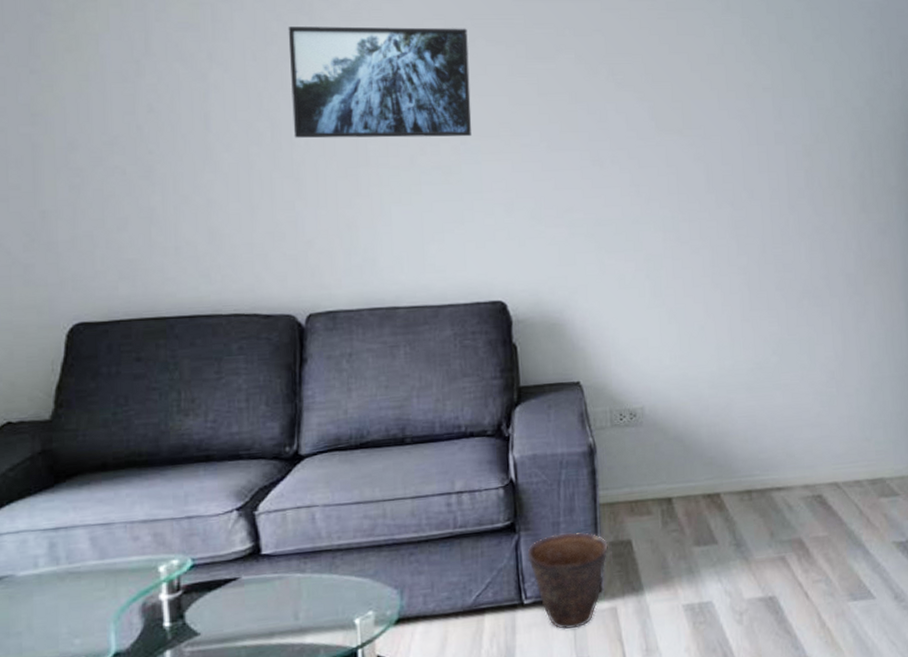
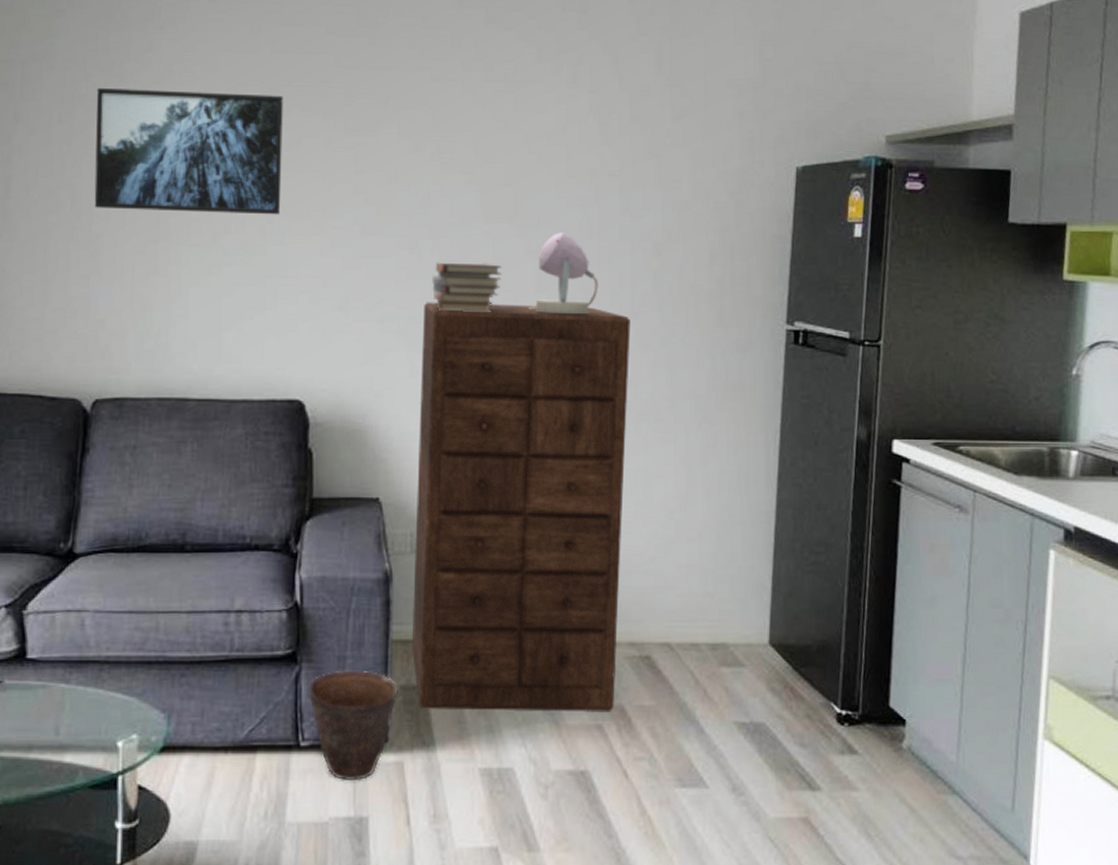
dresser: none [608,203,794,560] -> present [411,302,631,711]
book stack: none [614,170,676,215] -> present [432,262,502,312]
table lamp: none [700,139,760,211] -> present [528,231,599,315]

